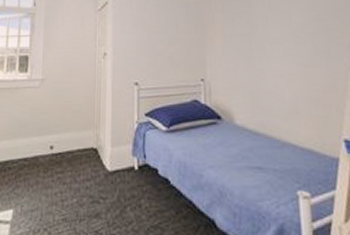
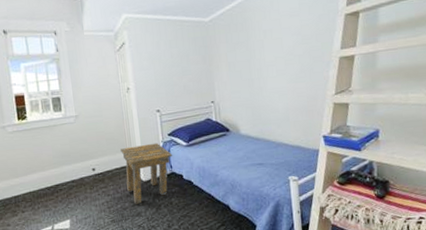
side table: none [86,123,149,201] -> present [120,143,173,204]

